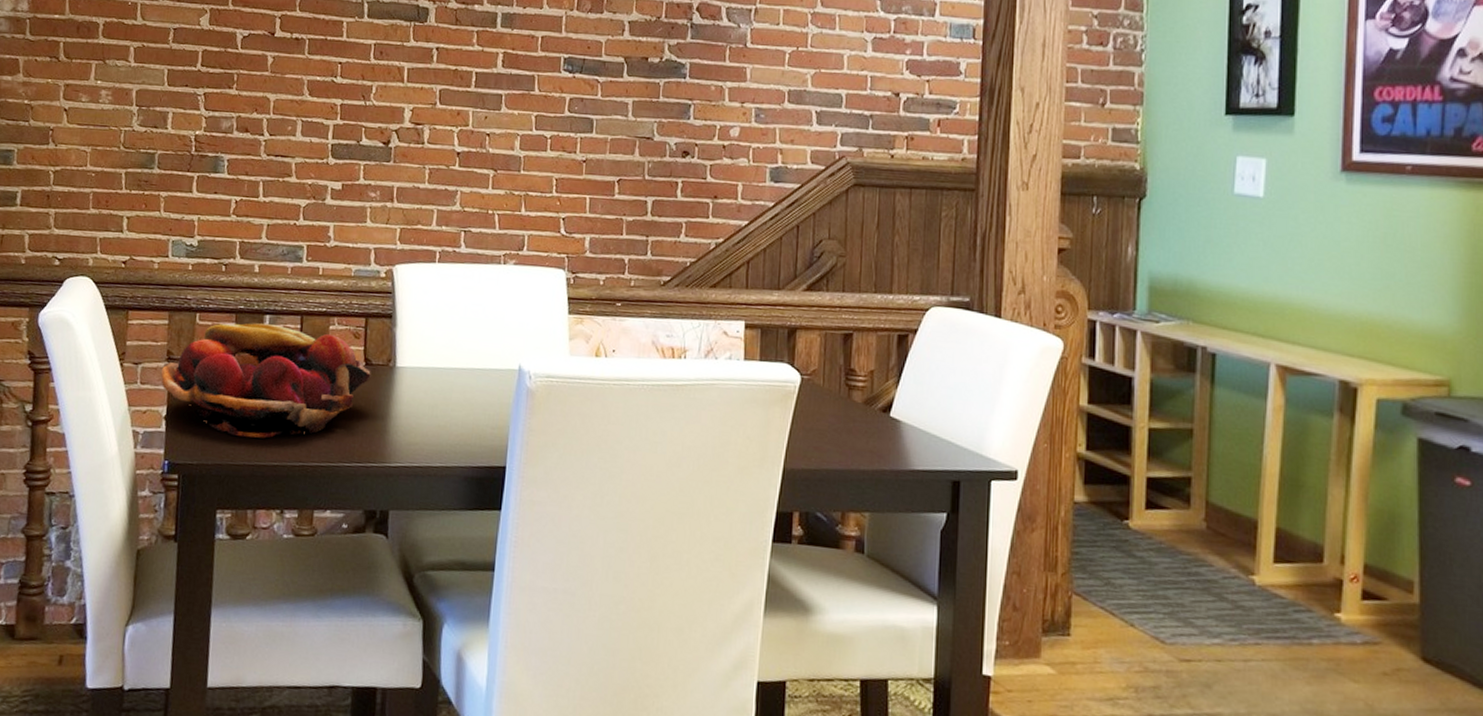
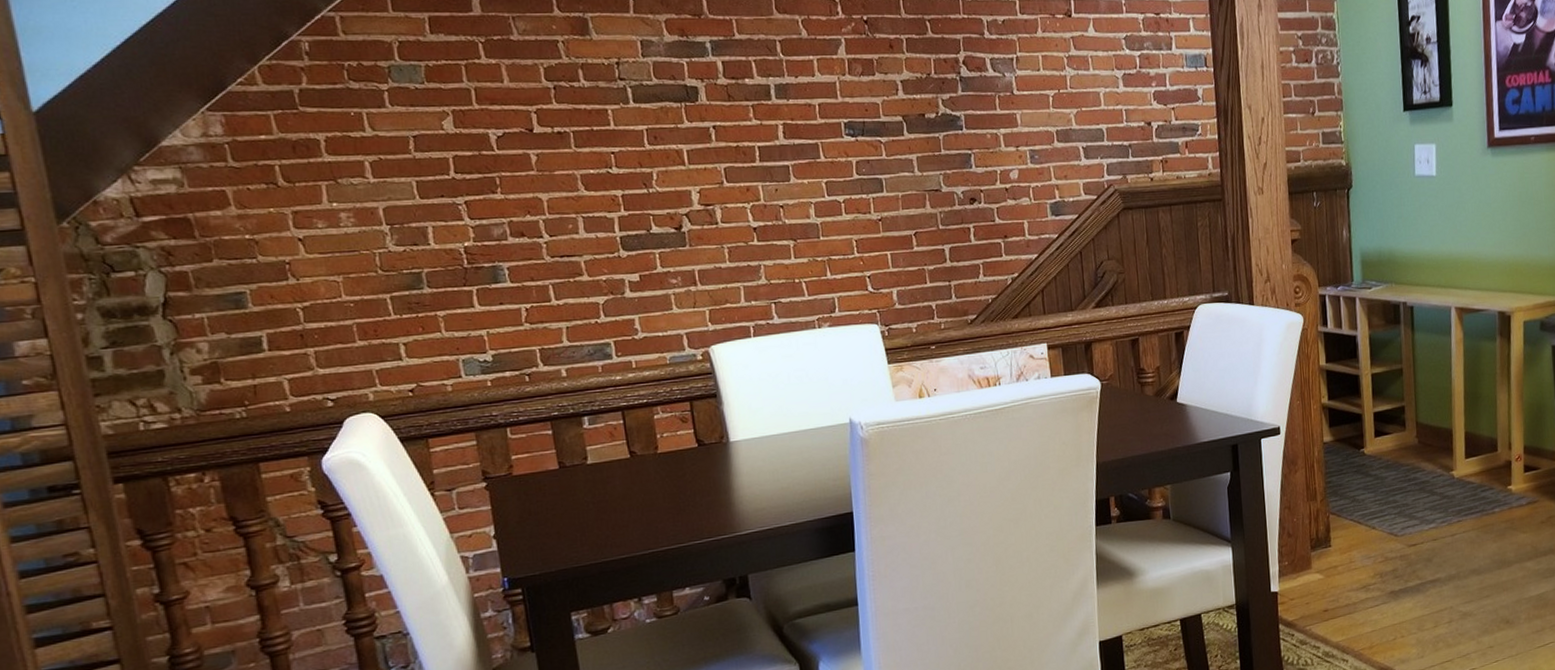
fruit basket: present [160,323,372,438] -> none [479,424,707,539]

